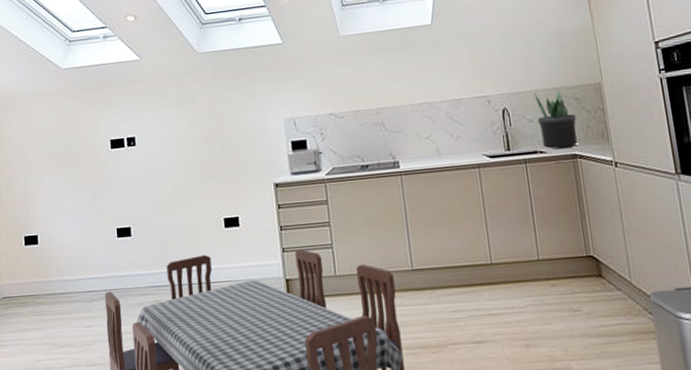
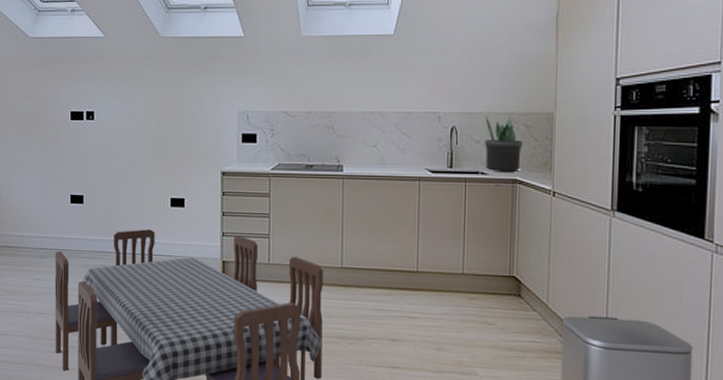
toaster: present [287,147,323,176] -> none [237,142,271,167]

